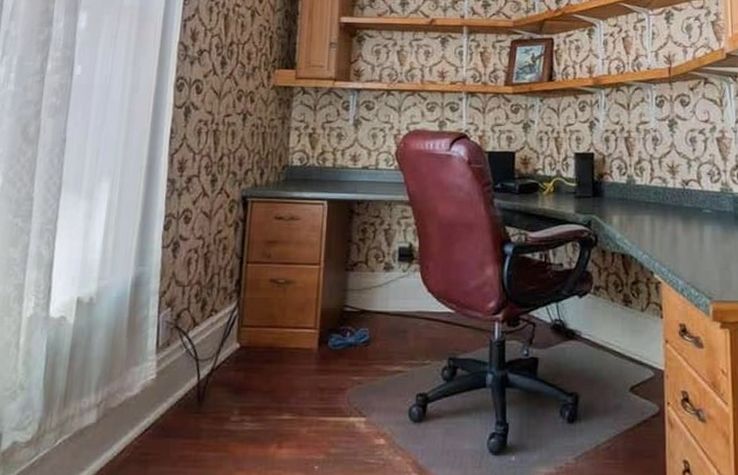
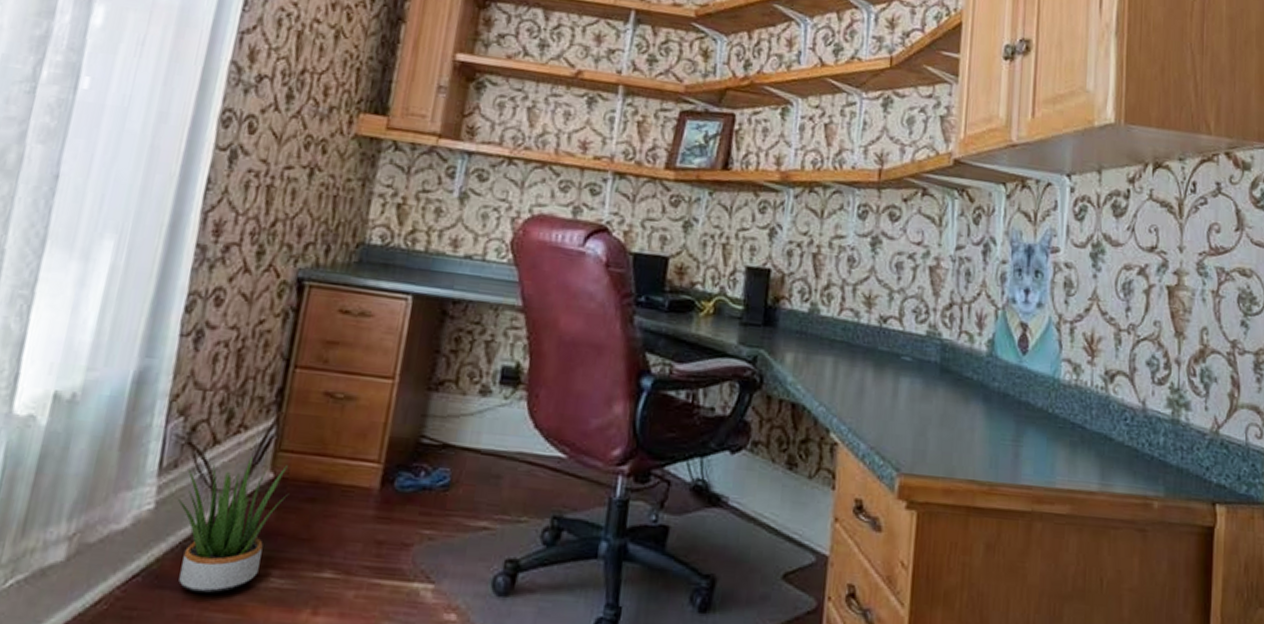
potted plant: none [172,333,251,439] -> present [178,457,288,594]

